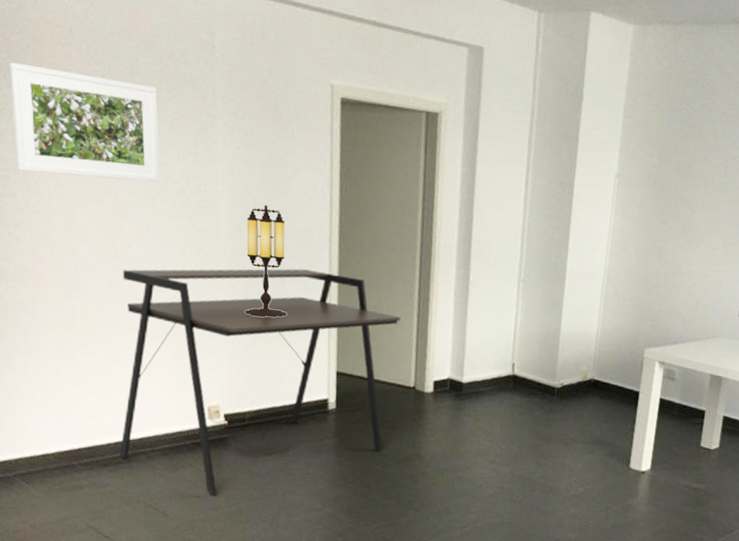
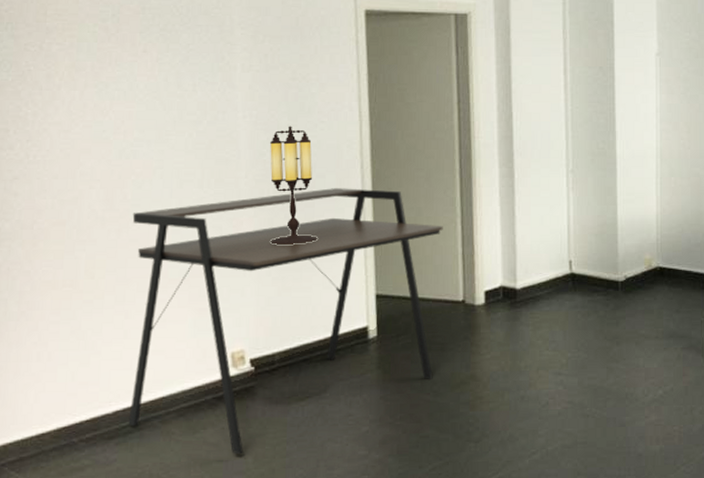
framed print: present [9,62,160,183] -> none [11,13,174,121]

